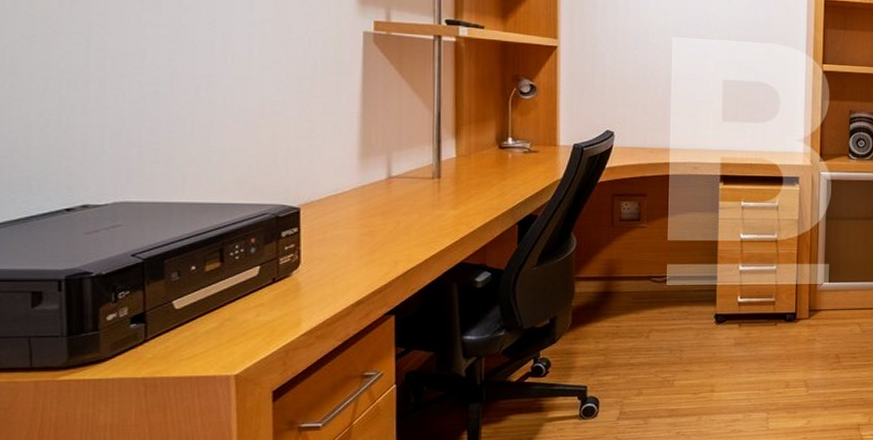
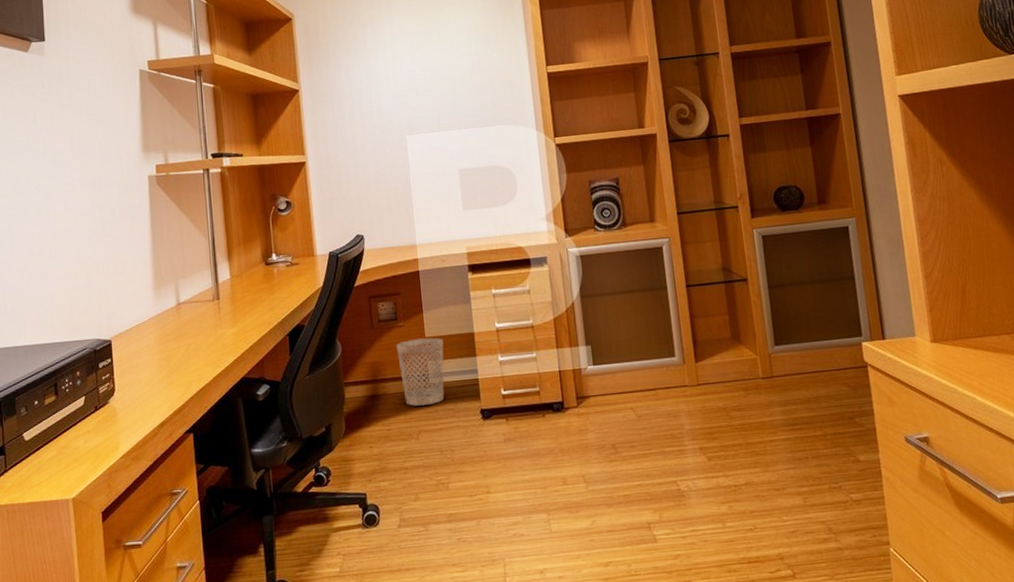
wastebasket: none [636,241,685,306] -> present [396,337,445,406]

